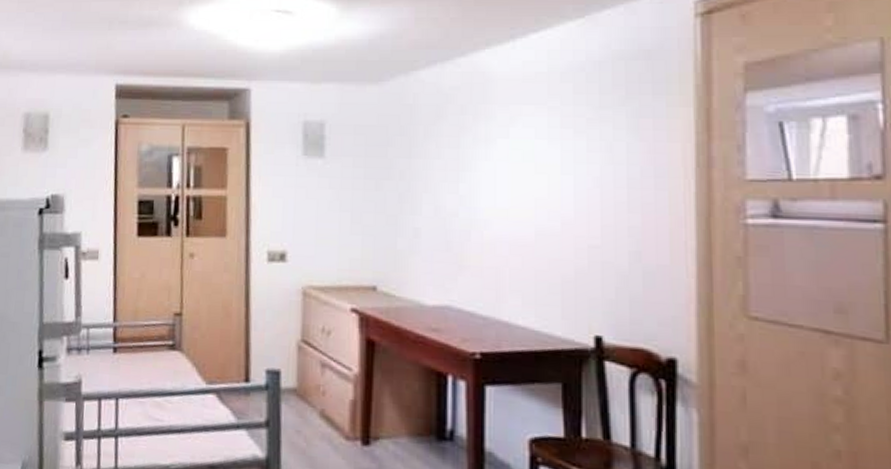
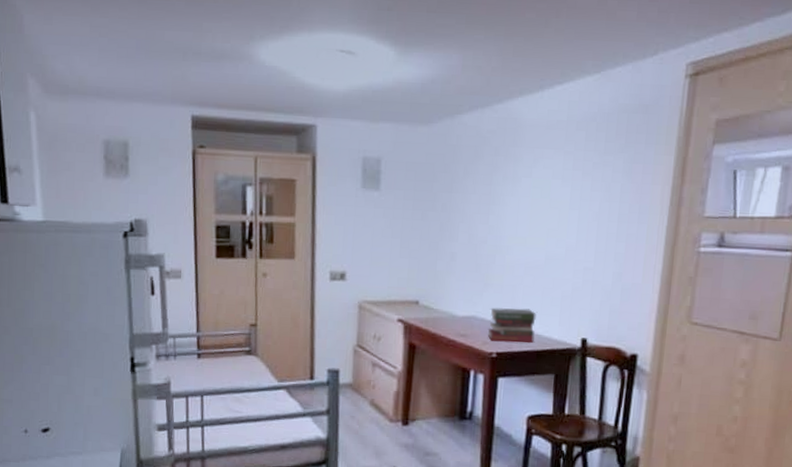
books: none [467,295,530,342] -> present [488,307,536,344]

